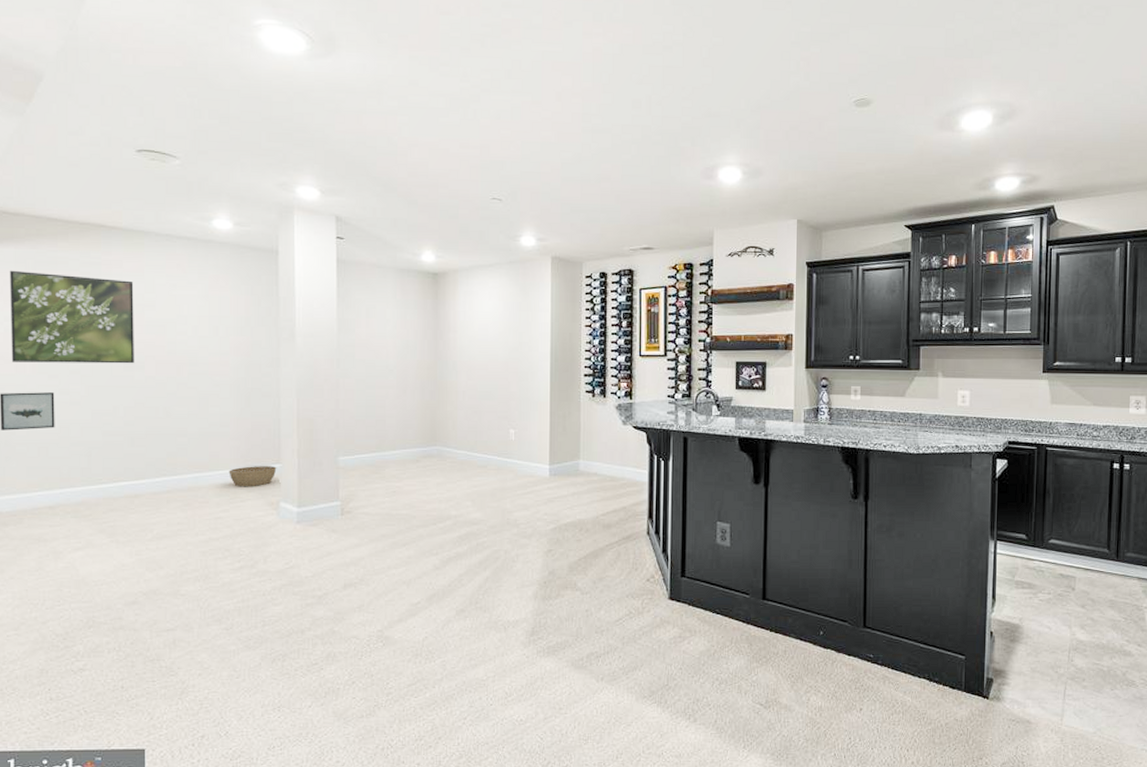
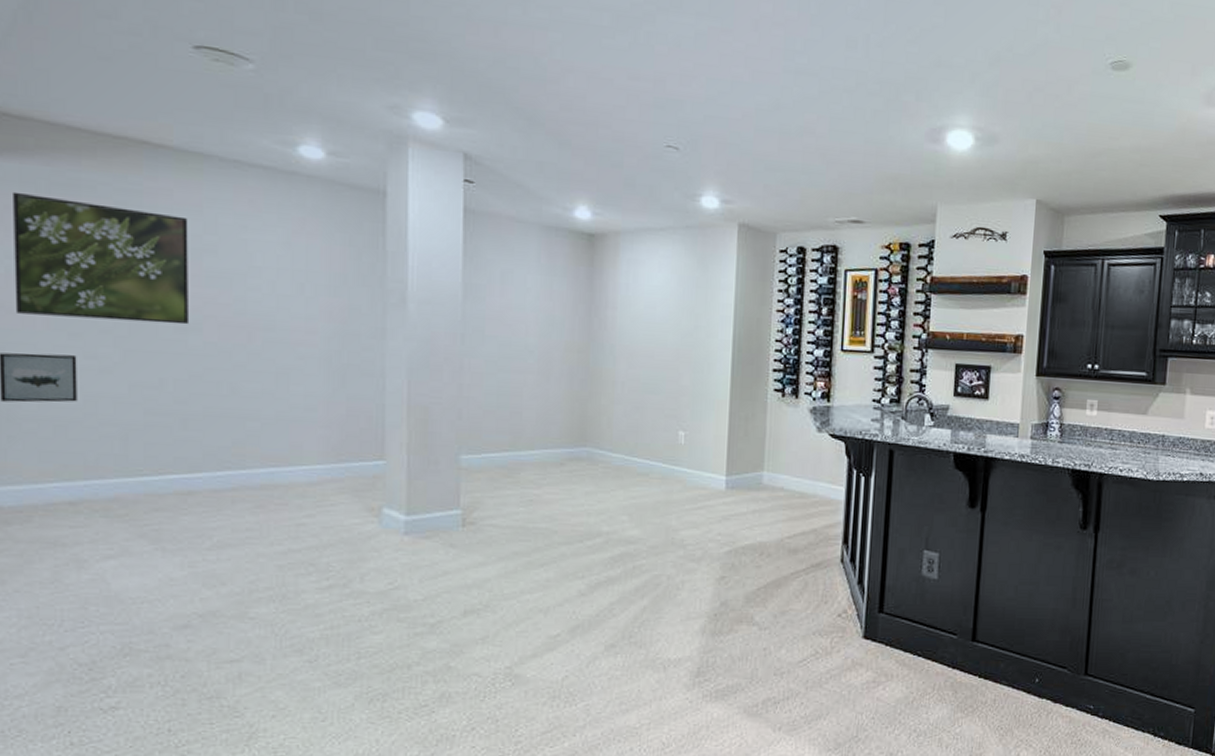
basket: present [228,466,277,486] -> none [315,461,380,487]

